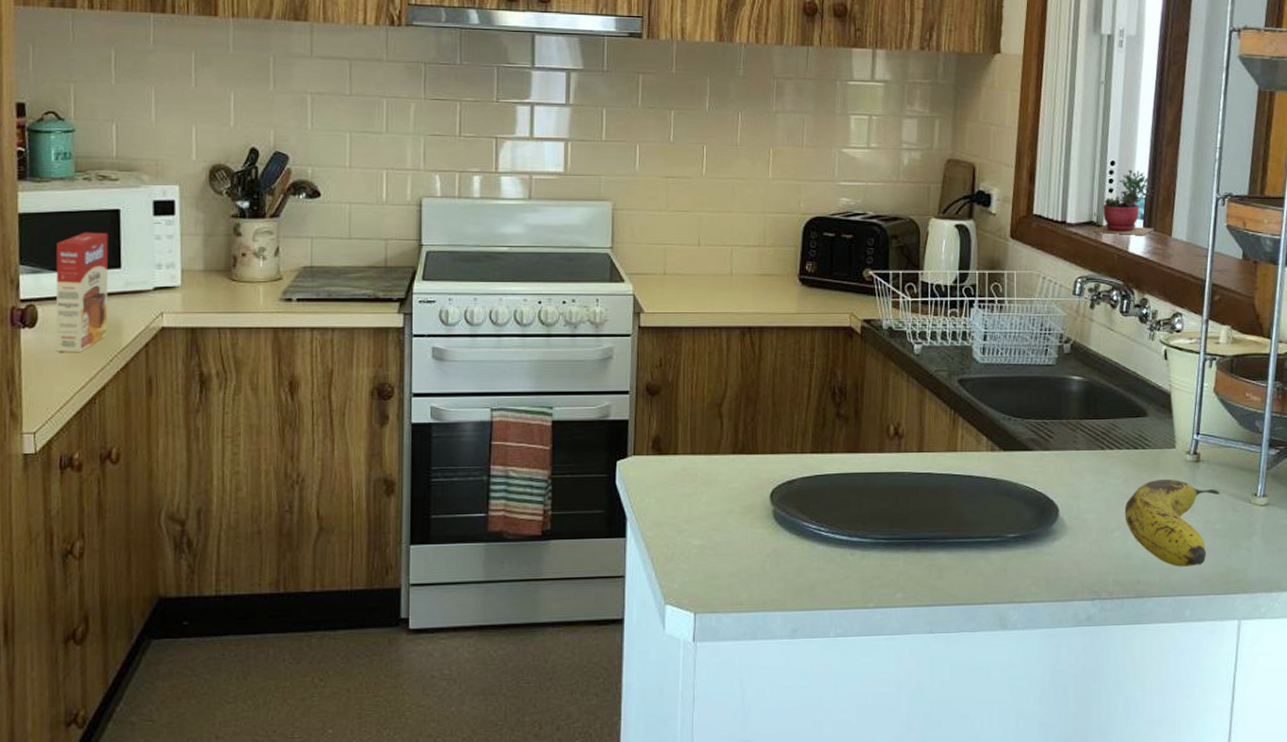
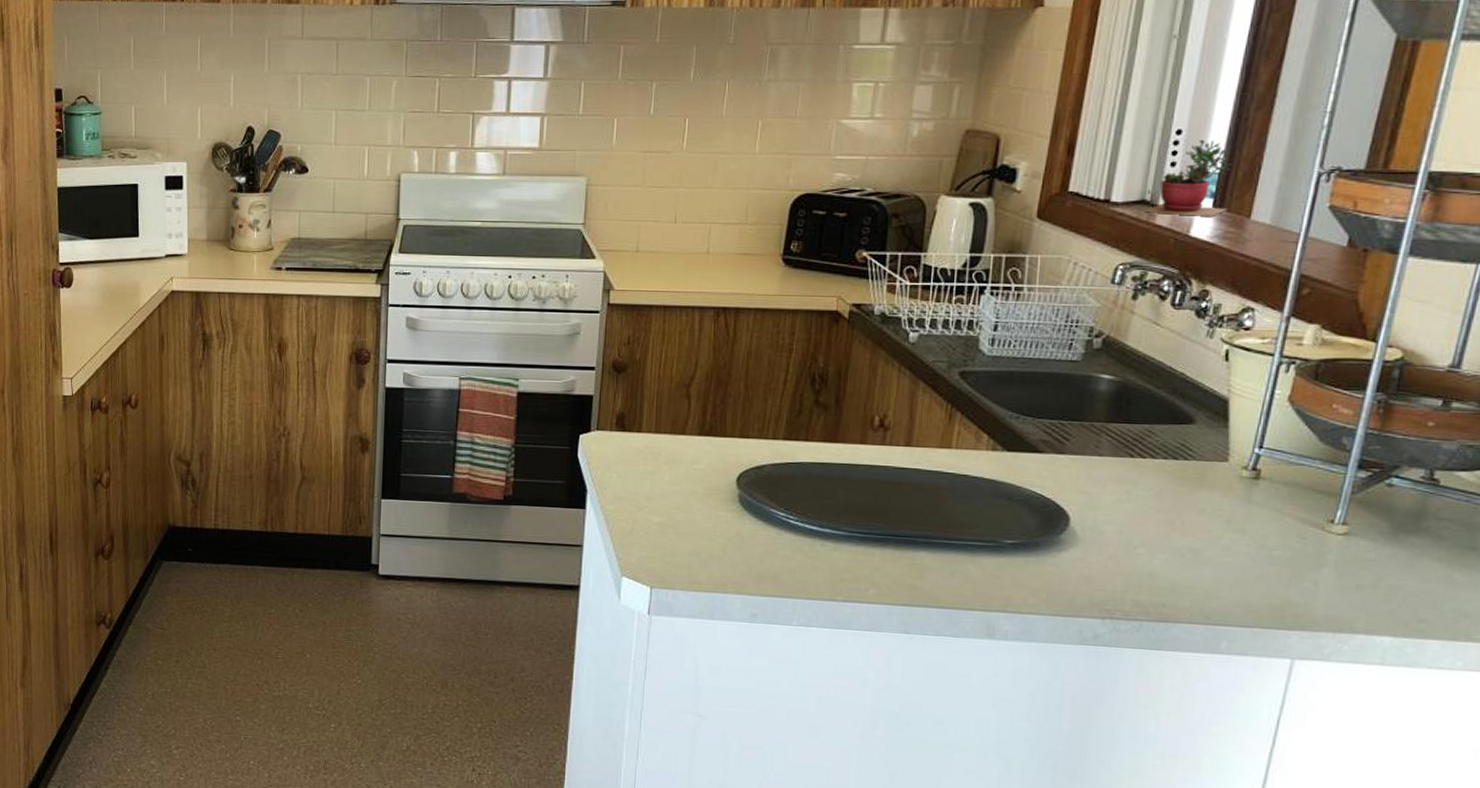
food box: present [55,232,108,353] -> none [87,204,129,311]
fruit: present [1124,479,1220,567] -> none [1153,495,1284,595]

